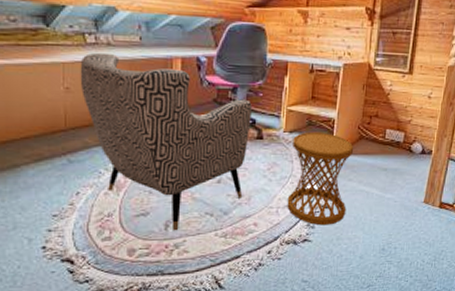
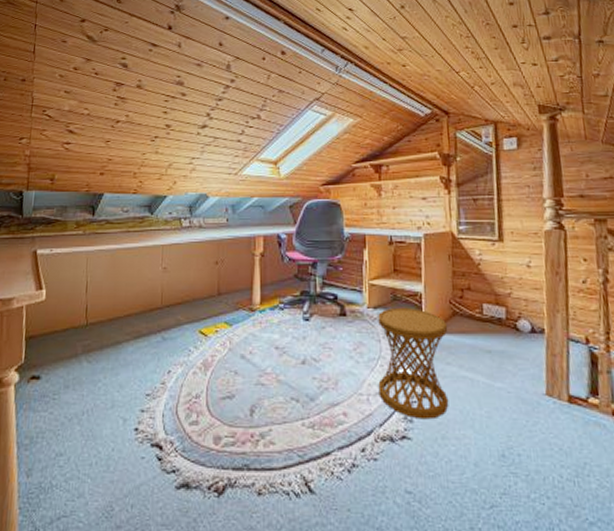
armchair: present [80,52,252,231] -> none [175,234,333,418]

